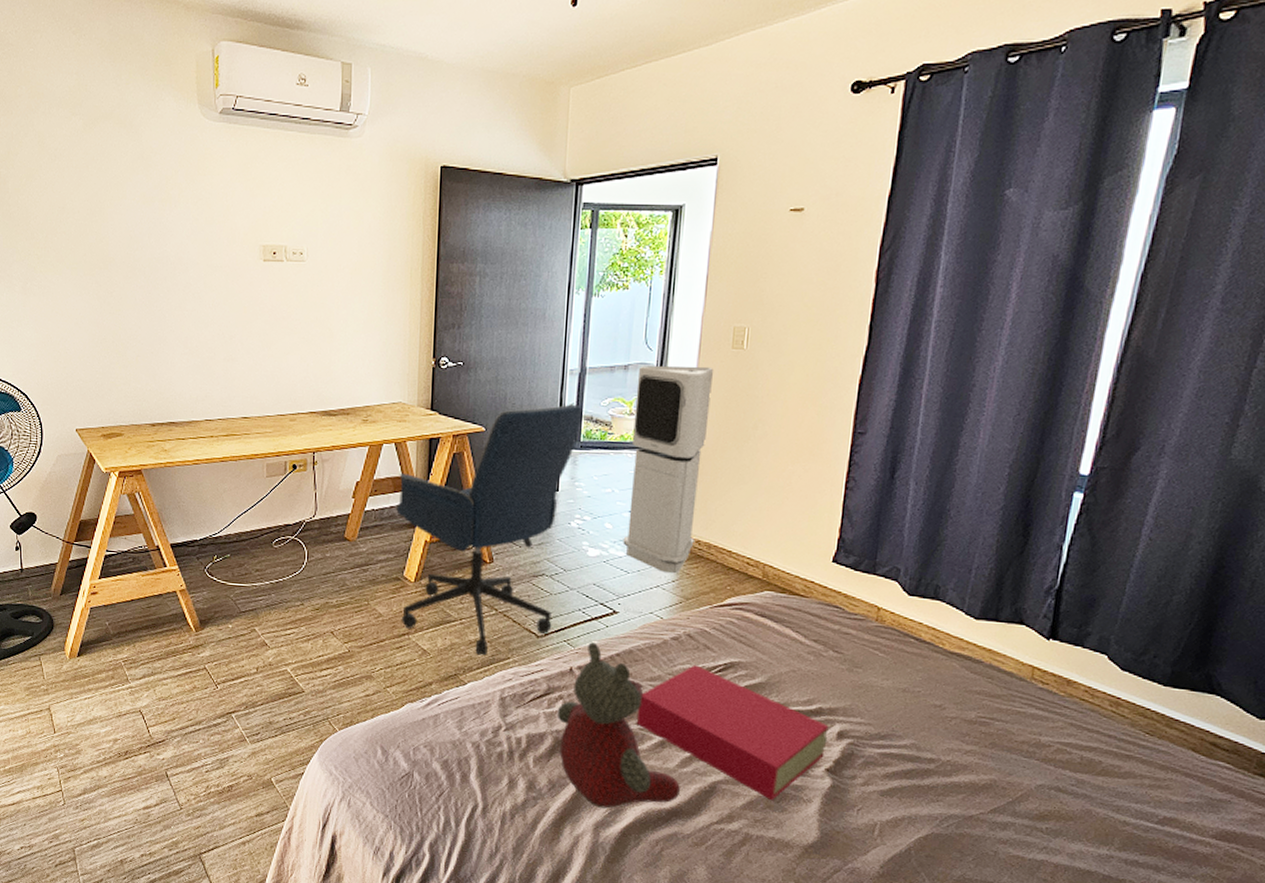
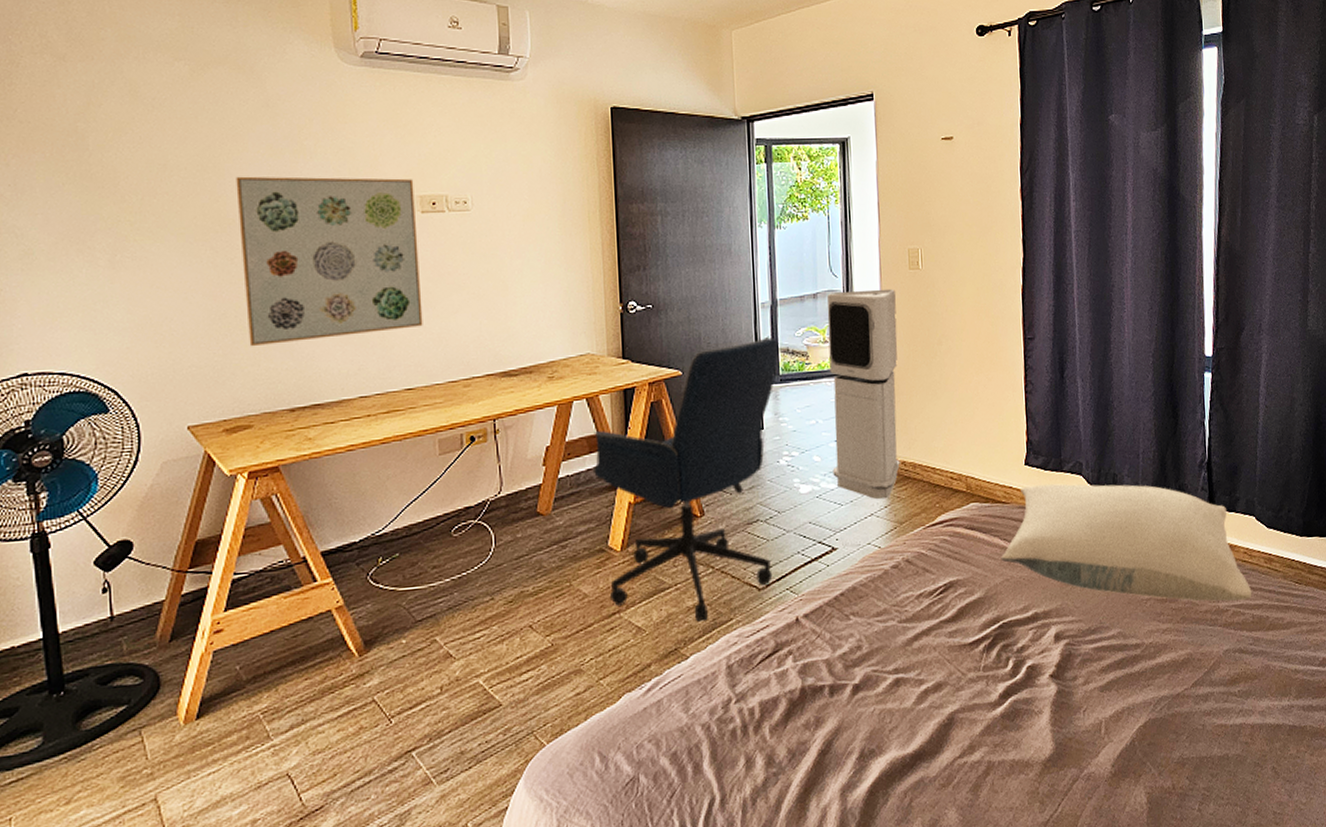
wall art: none [116,220,260,369] -> present [236,176,423,347]
stuffed bear: present [556,642,680,809] -> none [788,585,920,769]
book: present [636,665,829,801] -> none [868,591,1047,721]
pillow: none [789,583,1086,740] -> present [1000,483,1252,602]

